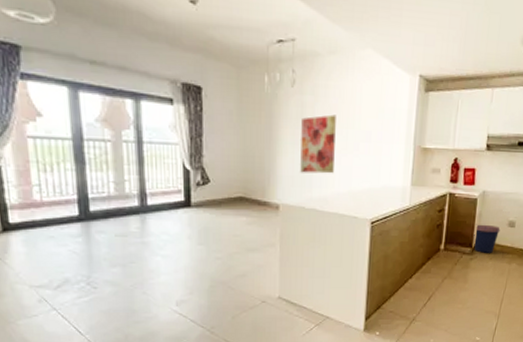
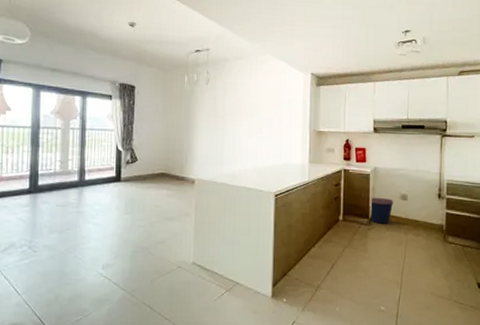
wall art: present [300,114,336,174] -> none [213,105,243,154]

